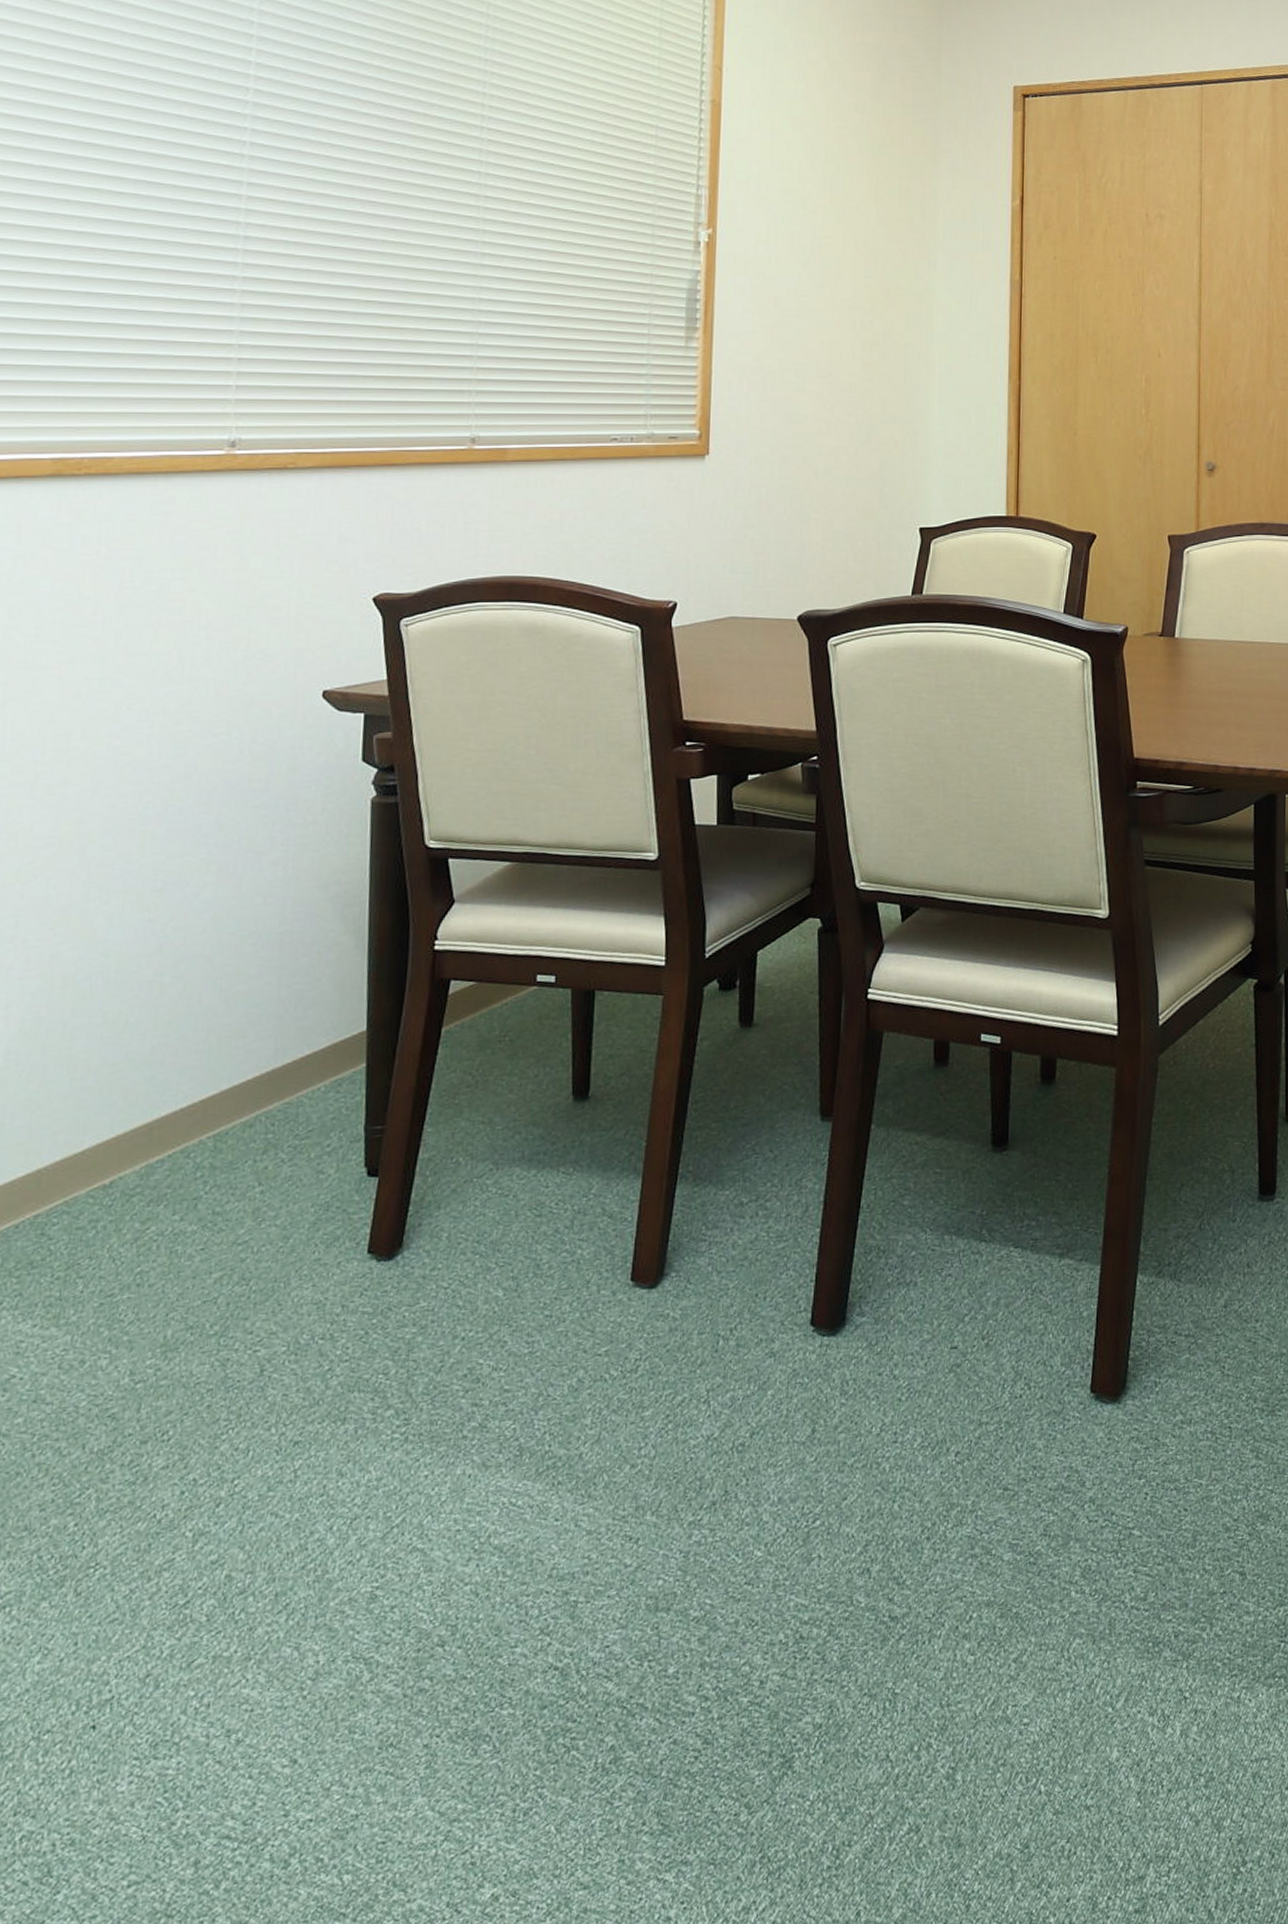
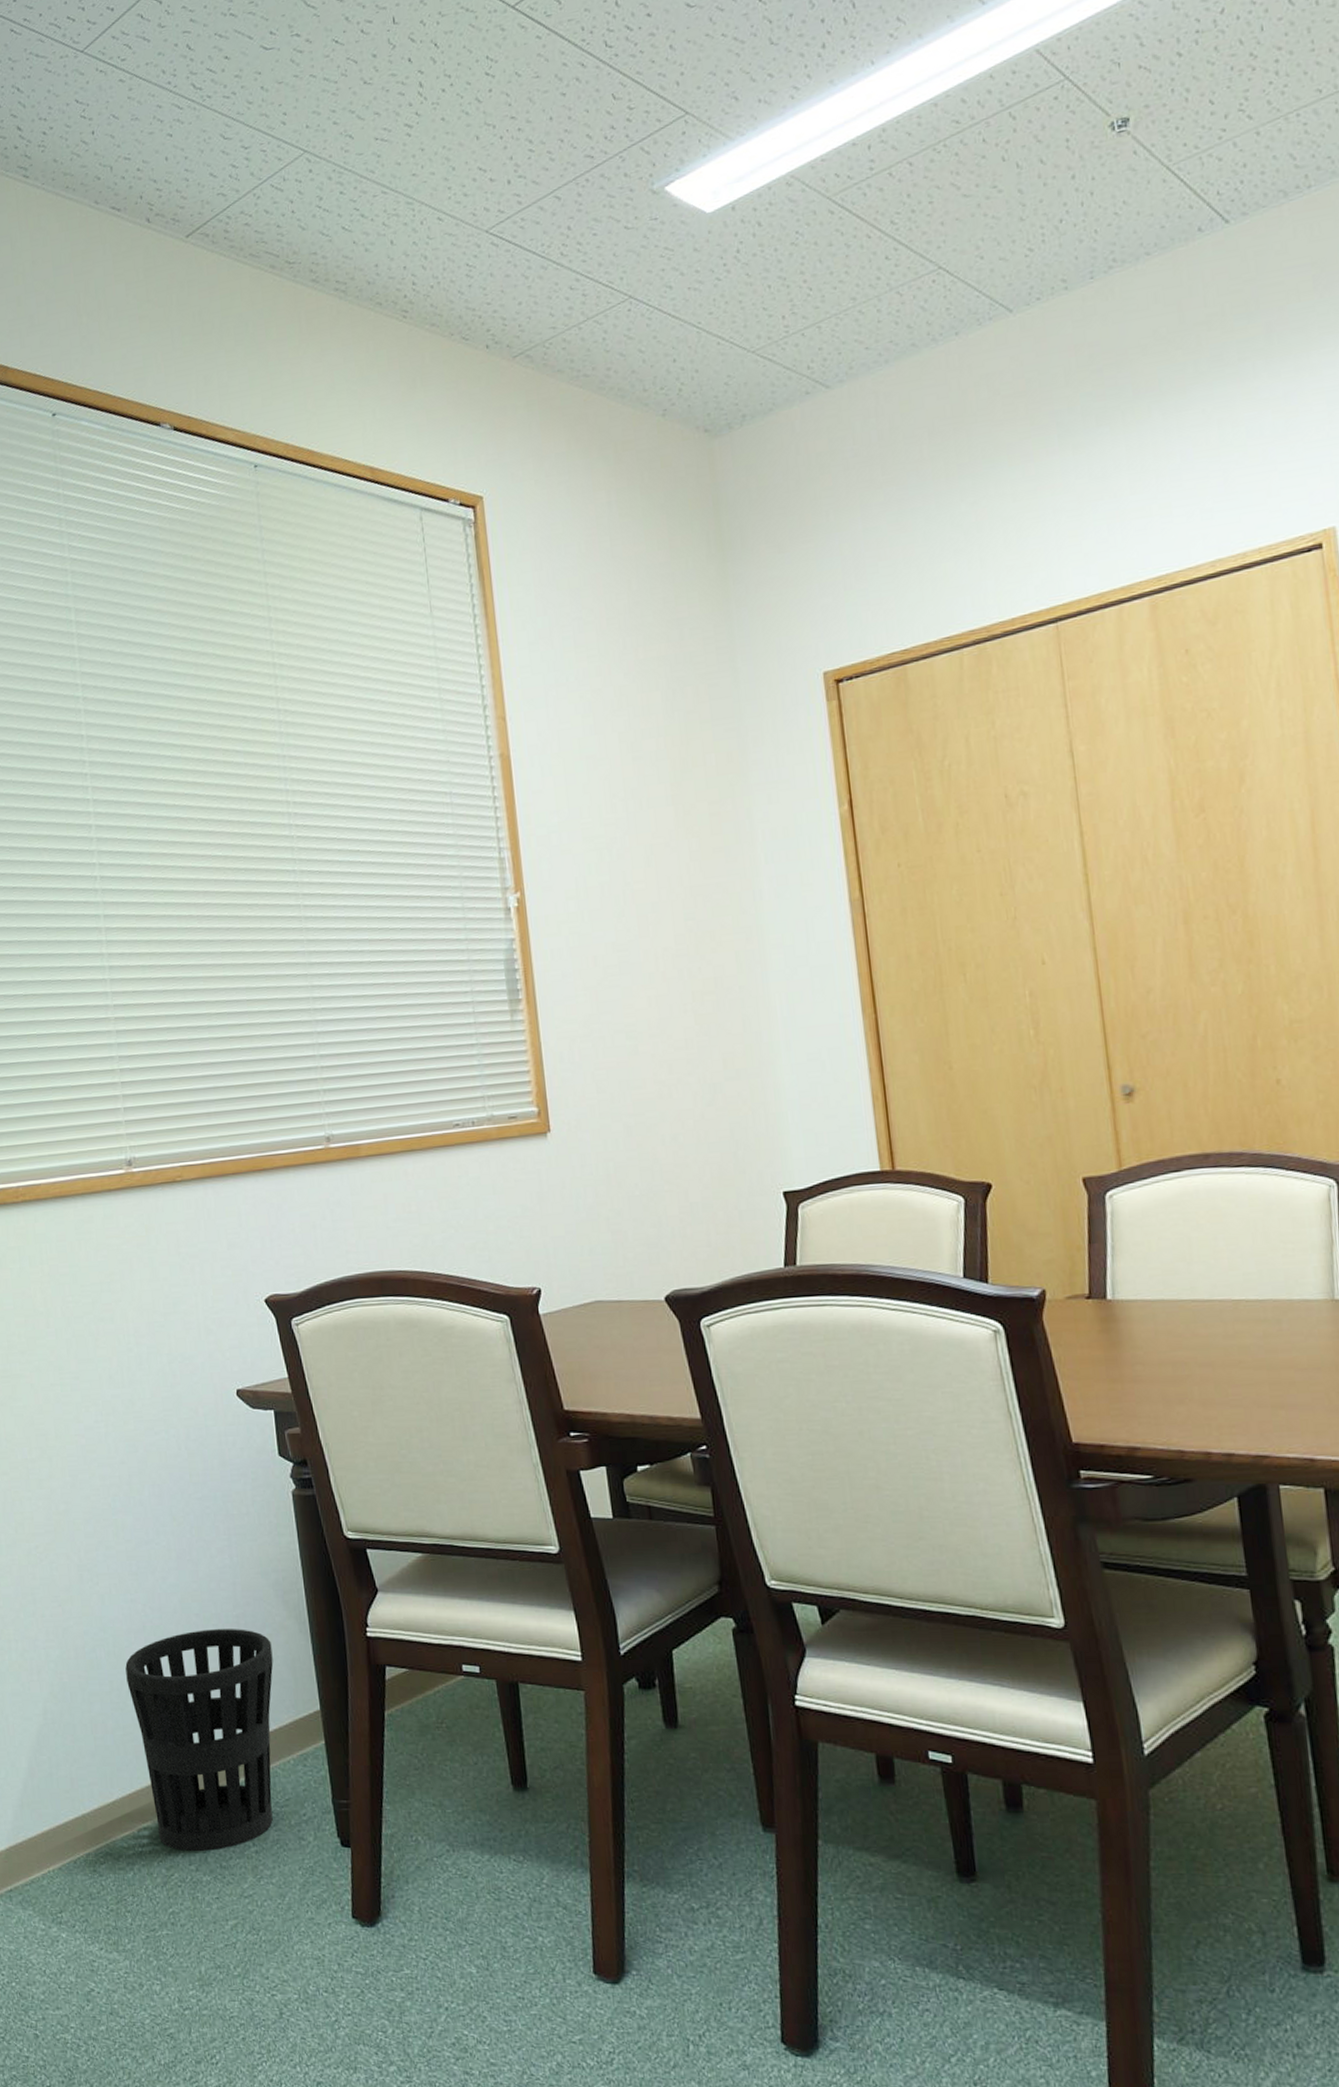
wastebasket: none [126,947,319,1200] -> present [125,1629,273,1852]

